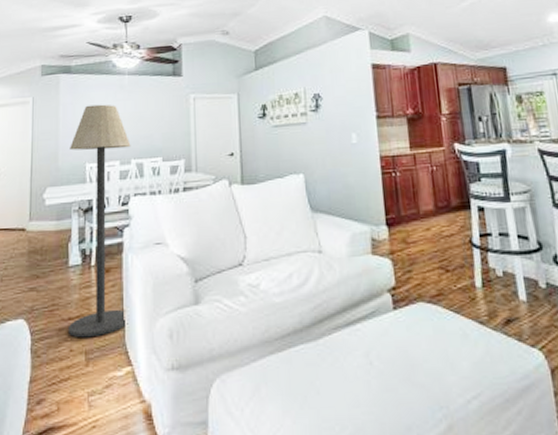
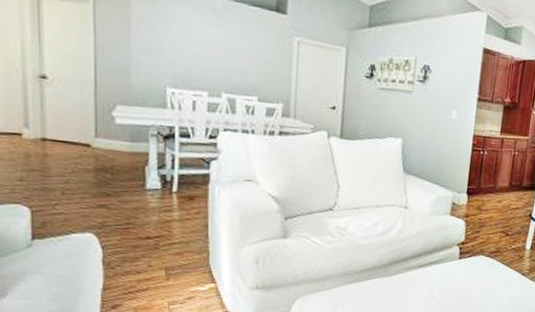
floor lamp: present [67,104,131,338] -> none [145,22,222,257]

